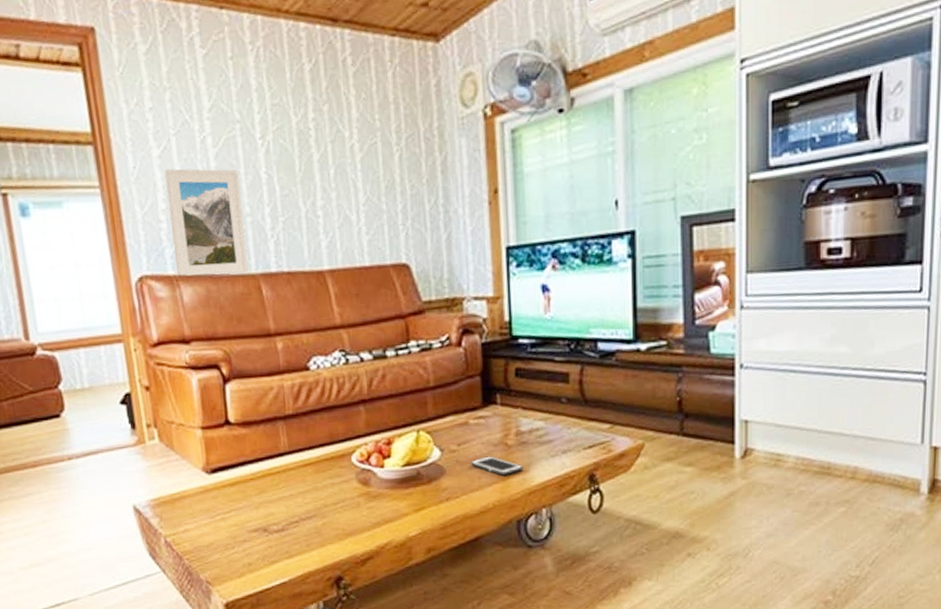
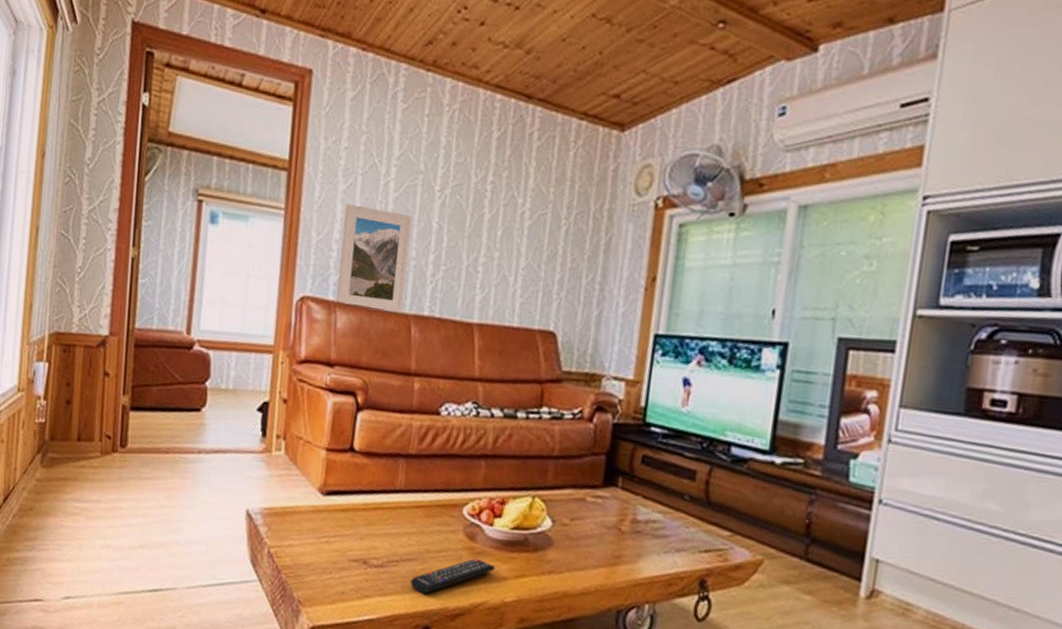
remote control: none [313,501,394,548] -> present [410,558,496,595]
cell phone: present [471,456,523,476] -> none [580,537,633,561]

